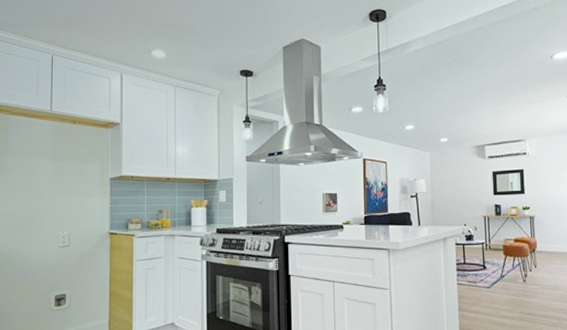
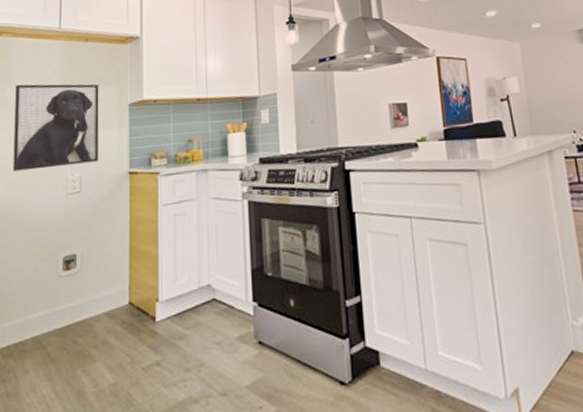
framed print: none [12,155,85,226] -> present [13,84,99,171]

